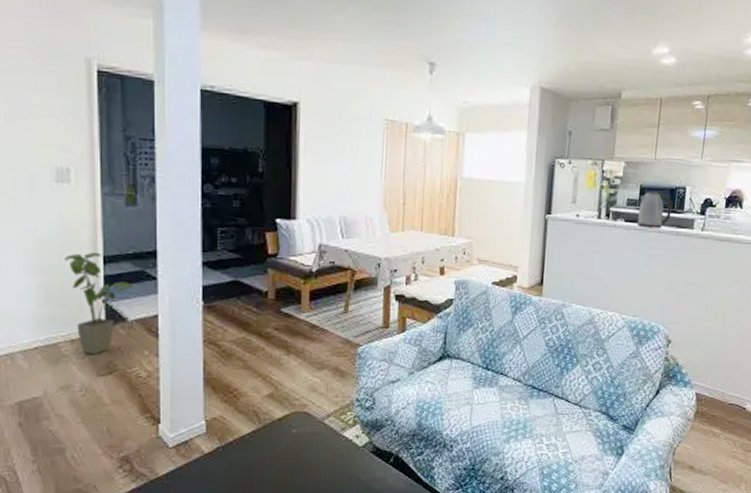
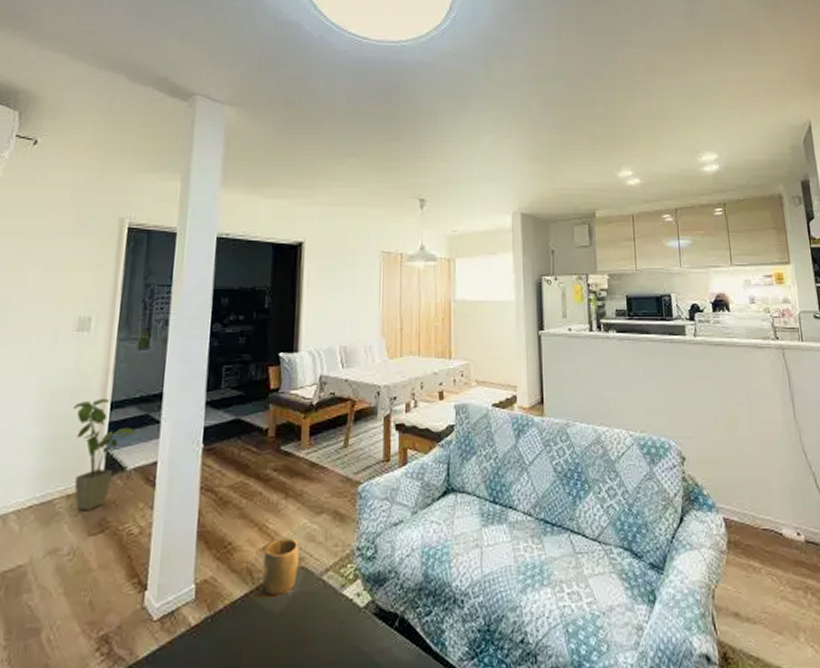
mug: none [267,388,302,433] -> present [261,538,299,595]
kettle: present [637,191,672,229] -> none [628,301,661,337]

